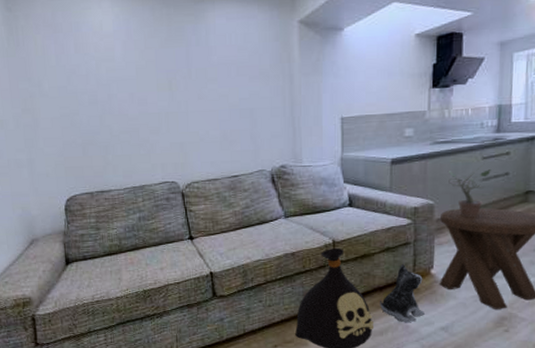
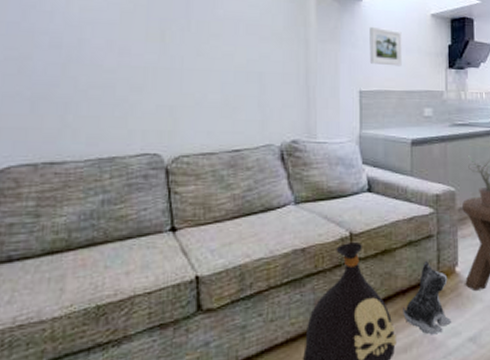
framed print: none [351,55,384,91] -> present [369,27,402,67]

